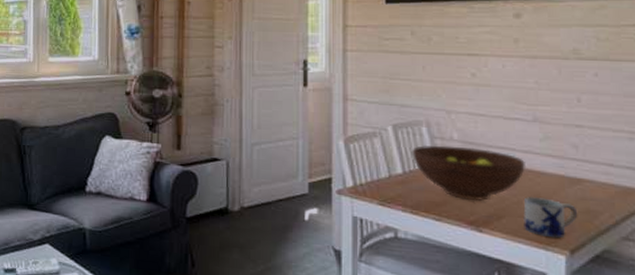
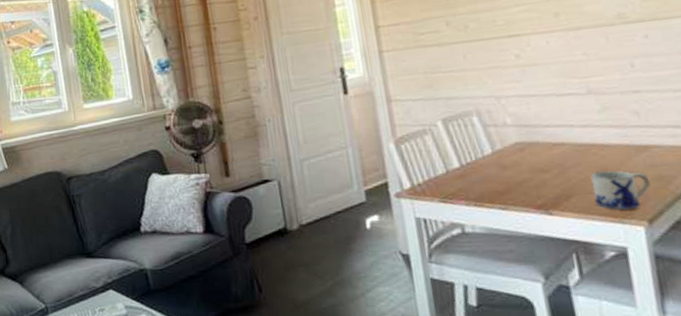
fruit bowl: present [411,145,527,201] -> none [465,129,588,185]

